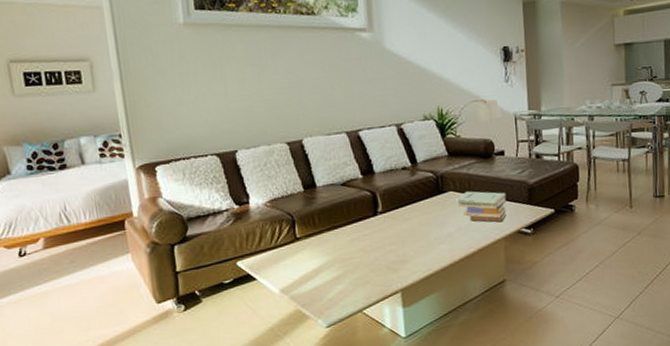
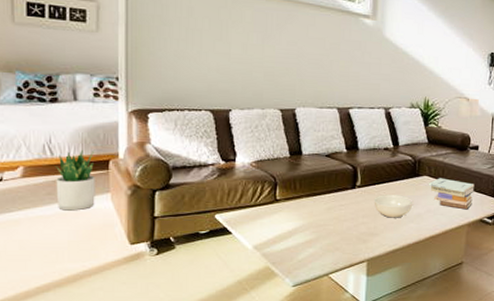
planter: none [73,211,117,277] -> present [54,149,95,211]
bowl: none [398,215,442,242] -> present [374,195,413,218]

